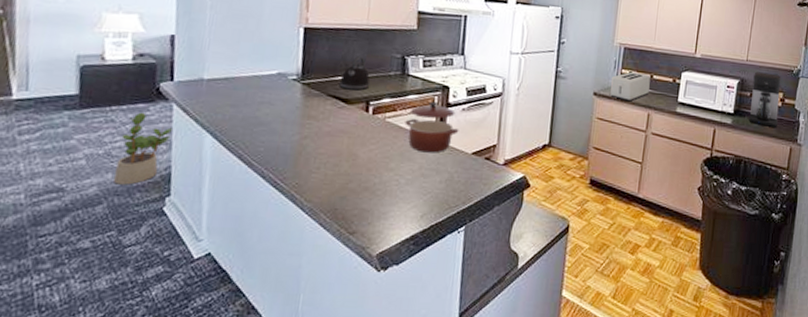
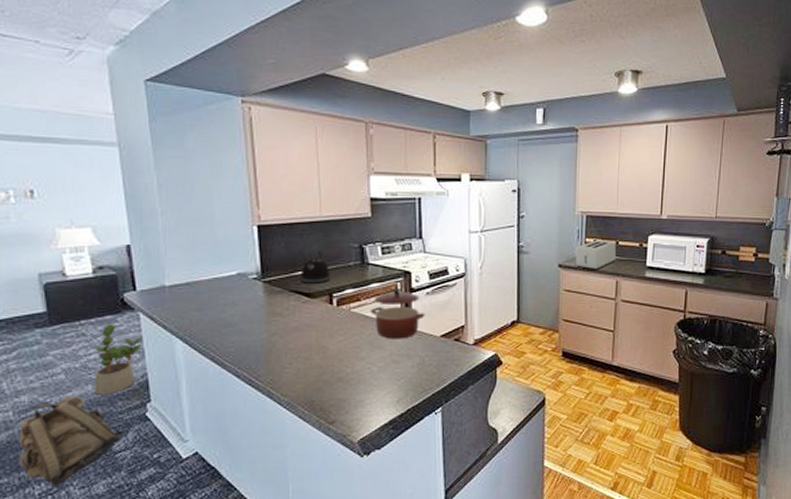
backpack: none [21,182,137,278] -> present [19,396,124,486]
coffee maker: present [749,72,781,127] -> none [721,228,753,283]

